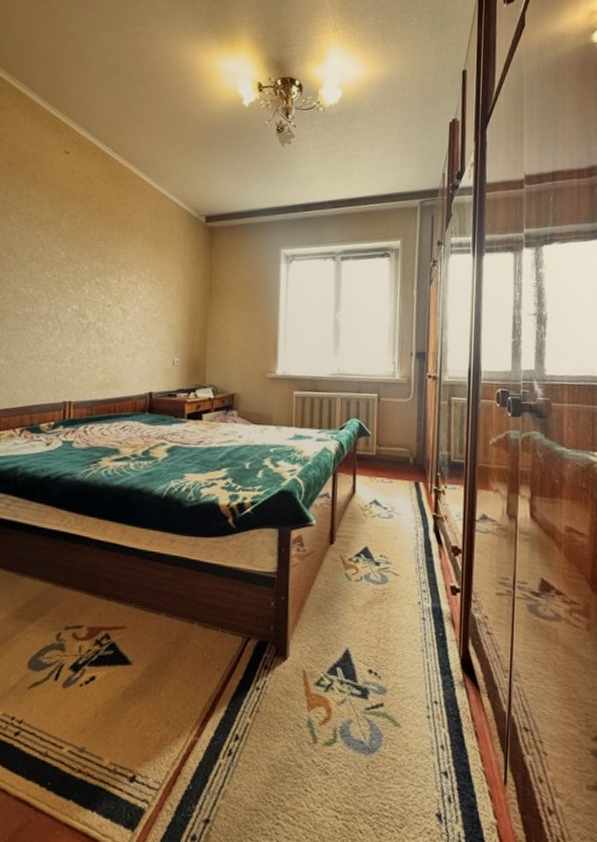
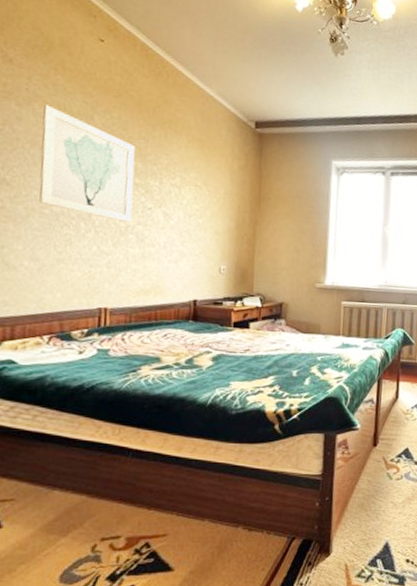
wall art: none [13,215,96,319] -> present [39,104,135,222]

